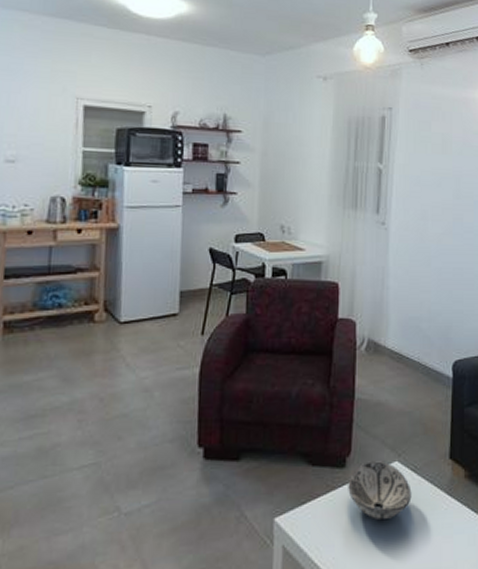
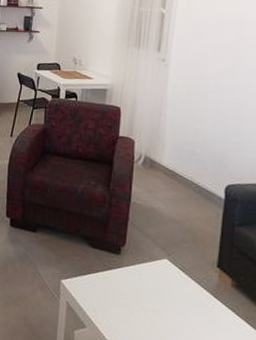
decorative bowl: present [348,461,412,519] -> none [122,254,179,304]

